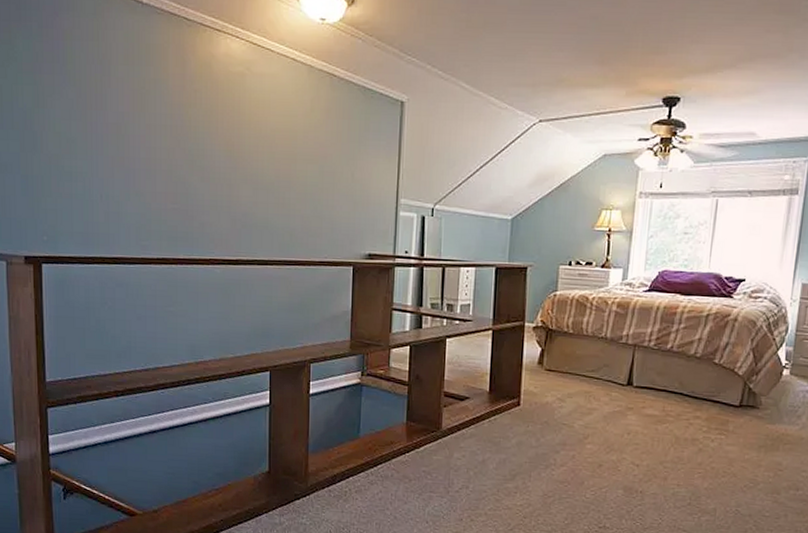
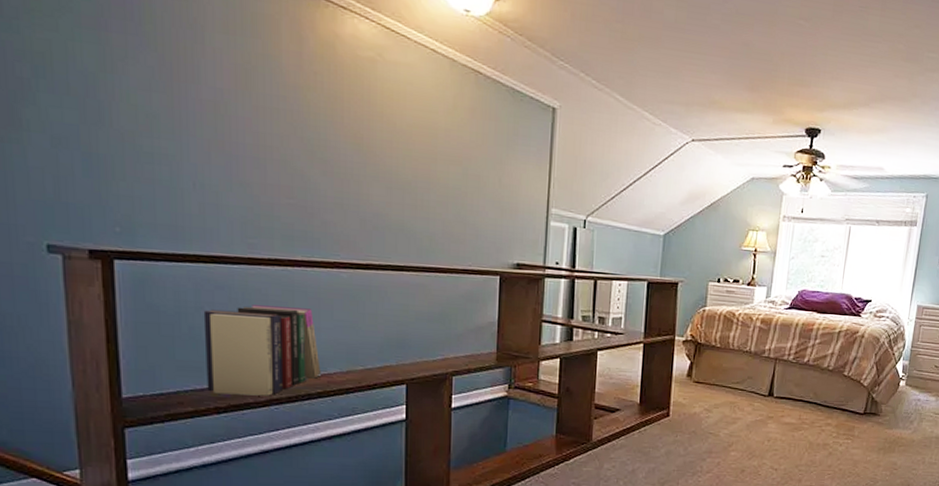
books: none [107,299,198,381] -> present [203,305,321,396]

